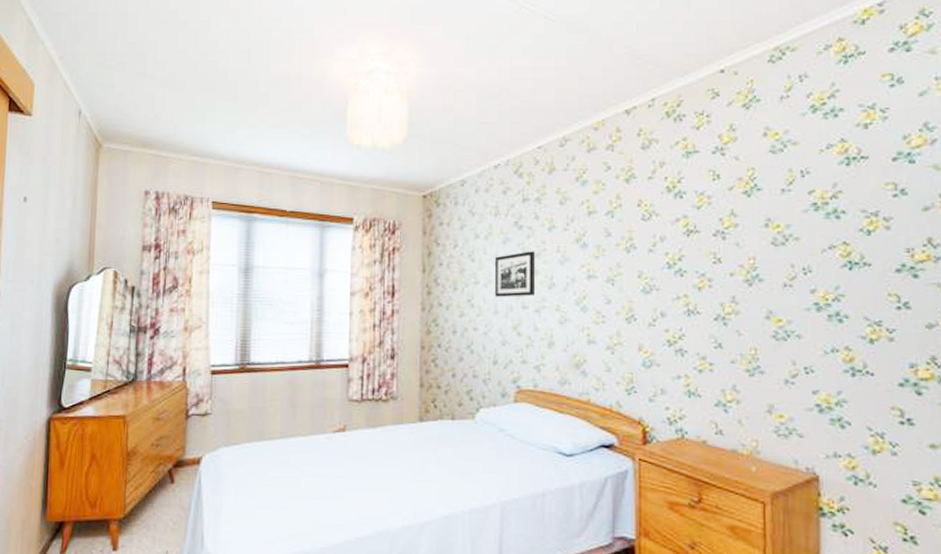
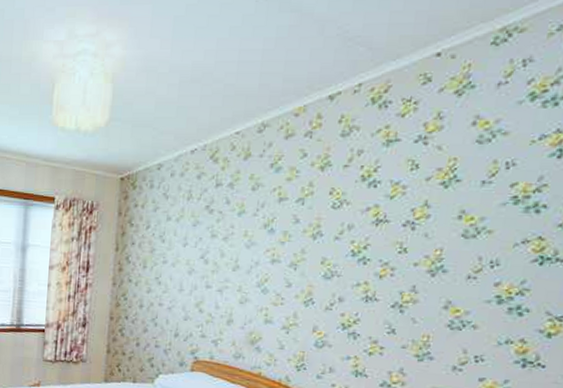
picture frame: present [495,251,535,297] -> none [181,234,223,277]

